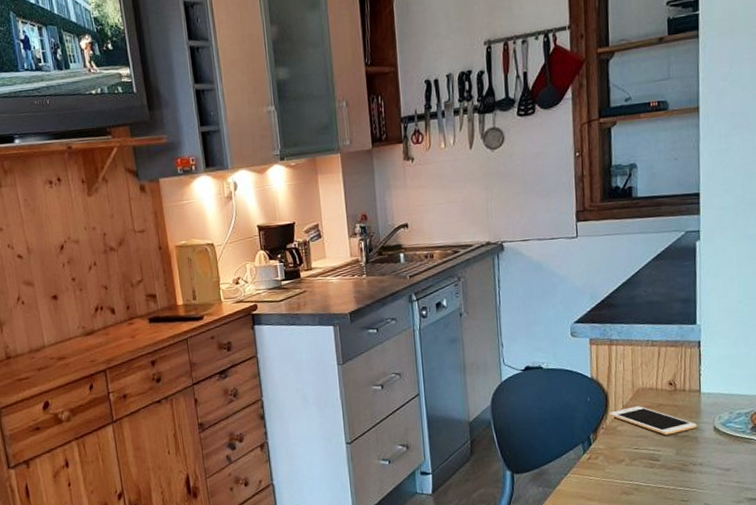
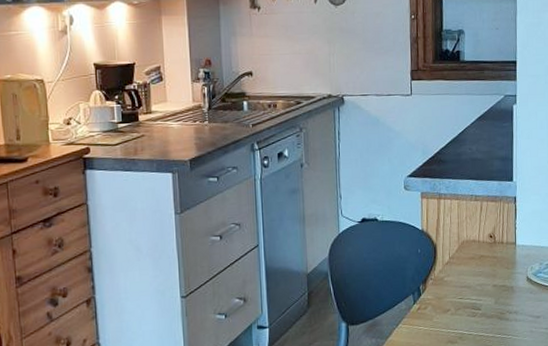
cell phone: present [609,406,697,435] -> none [437,257,513,285]

